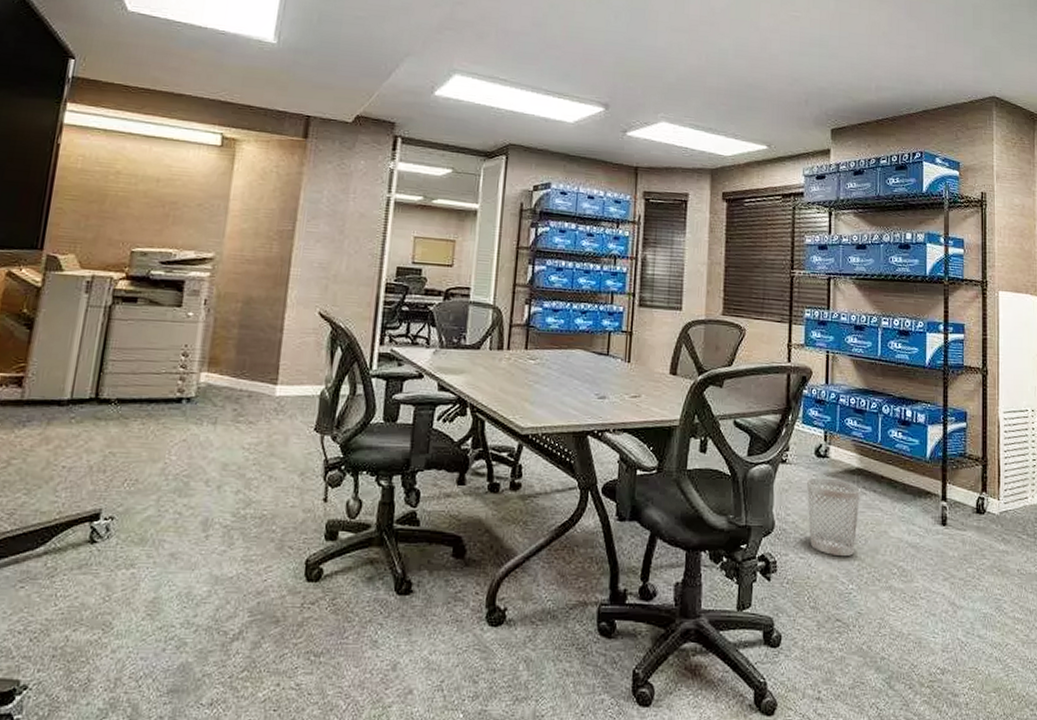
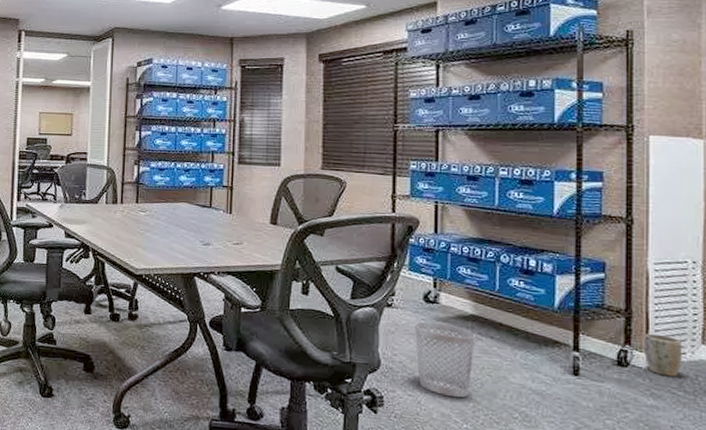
plant pot: none [997,480,1026,521] -> present [644,333,683,377]

